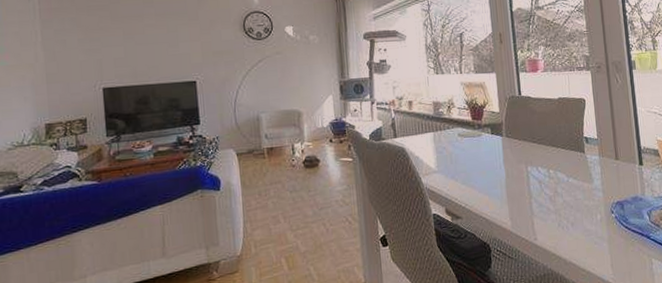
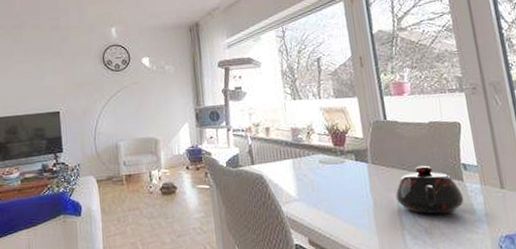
teapot: none [525,138,584,184] -> present [395,165,464,215]

